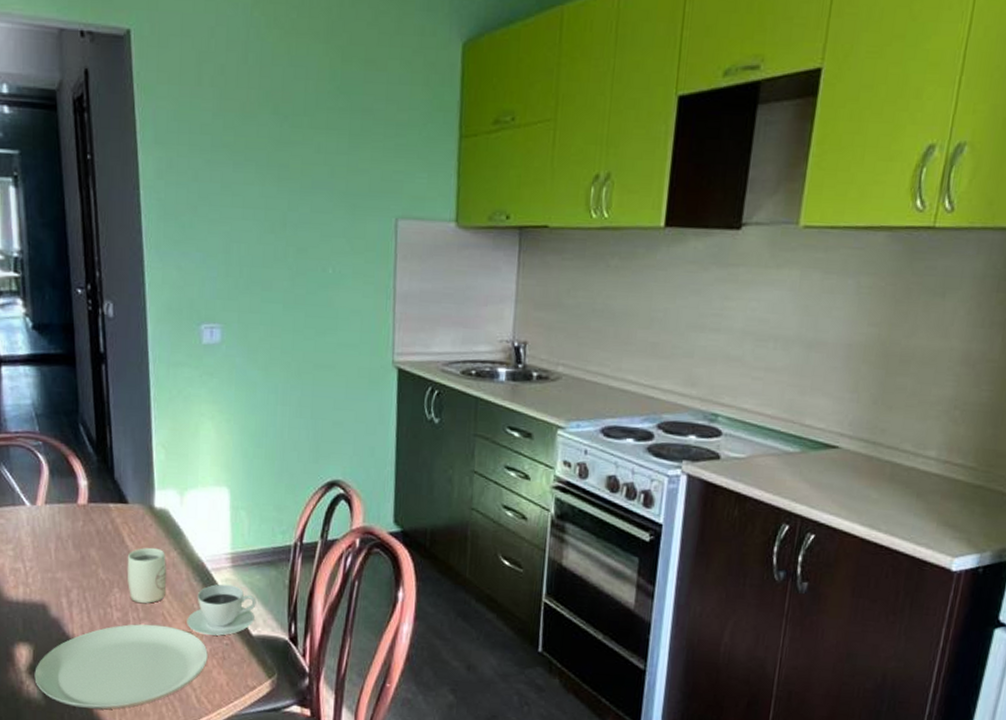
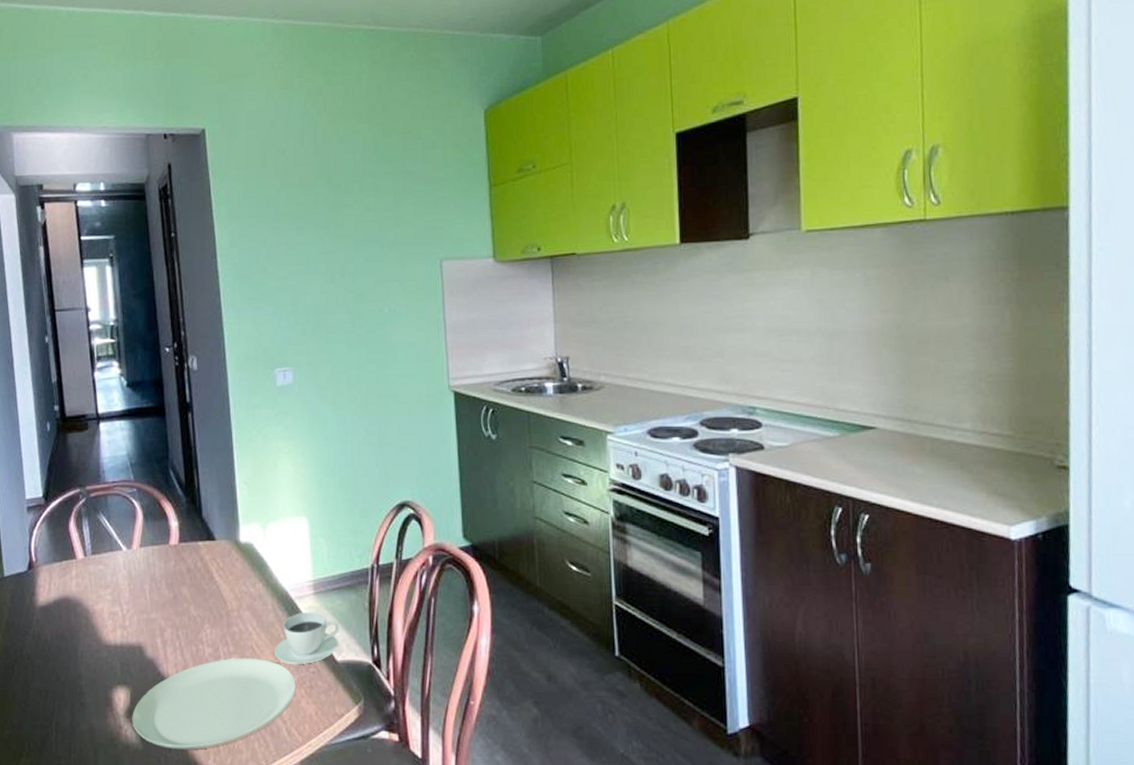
mug: present [126,547,167,604] -> none [216,581,254,638]

